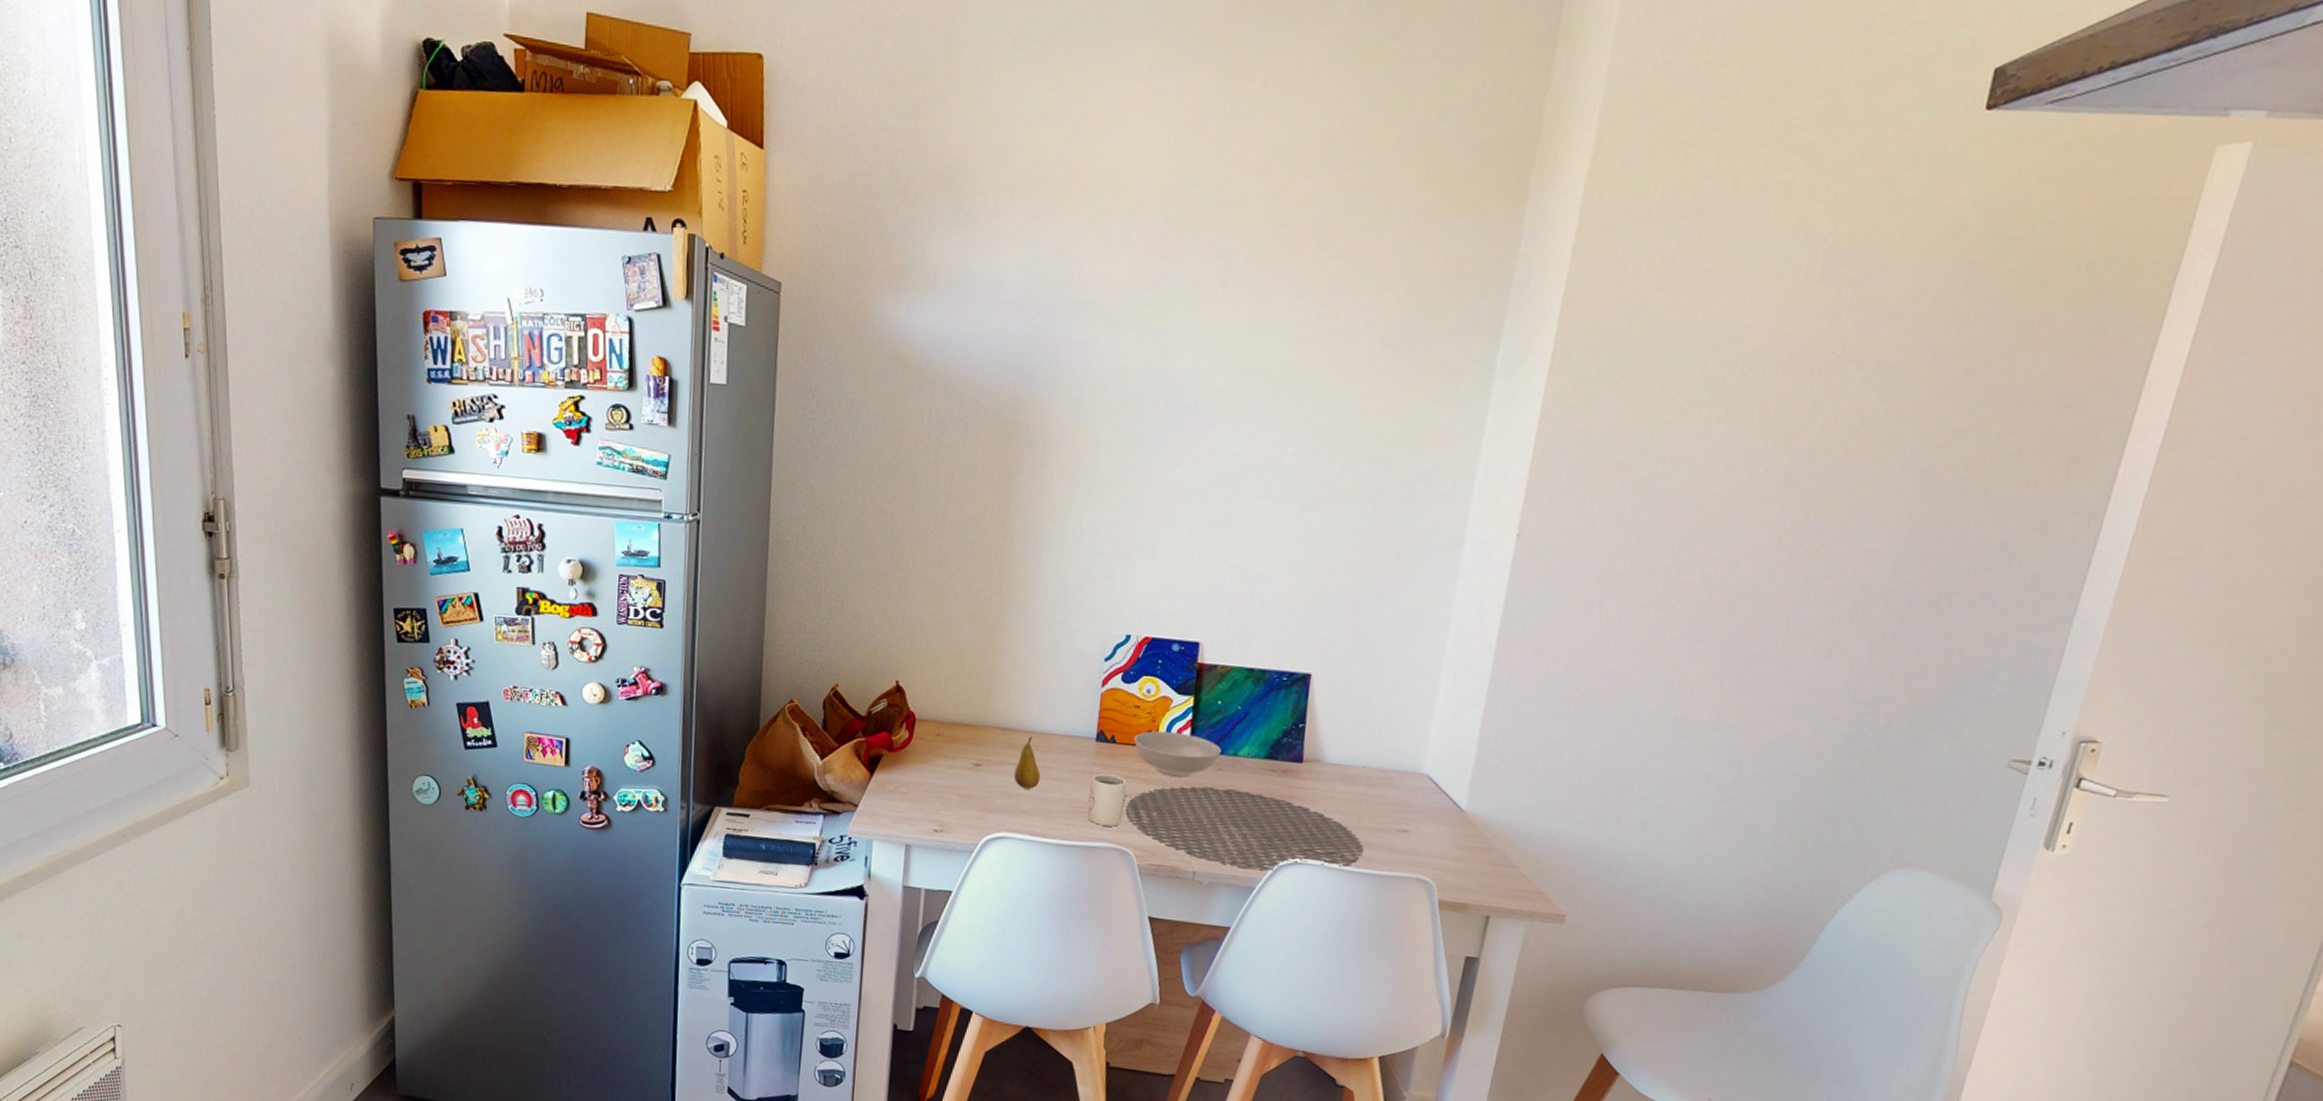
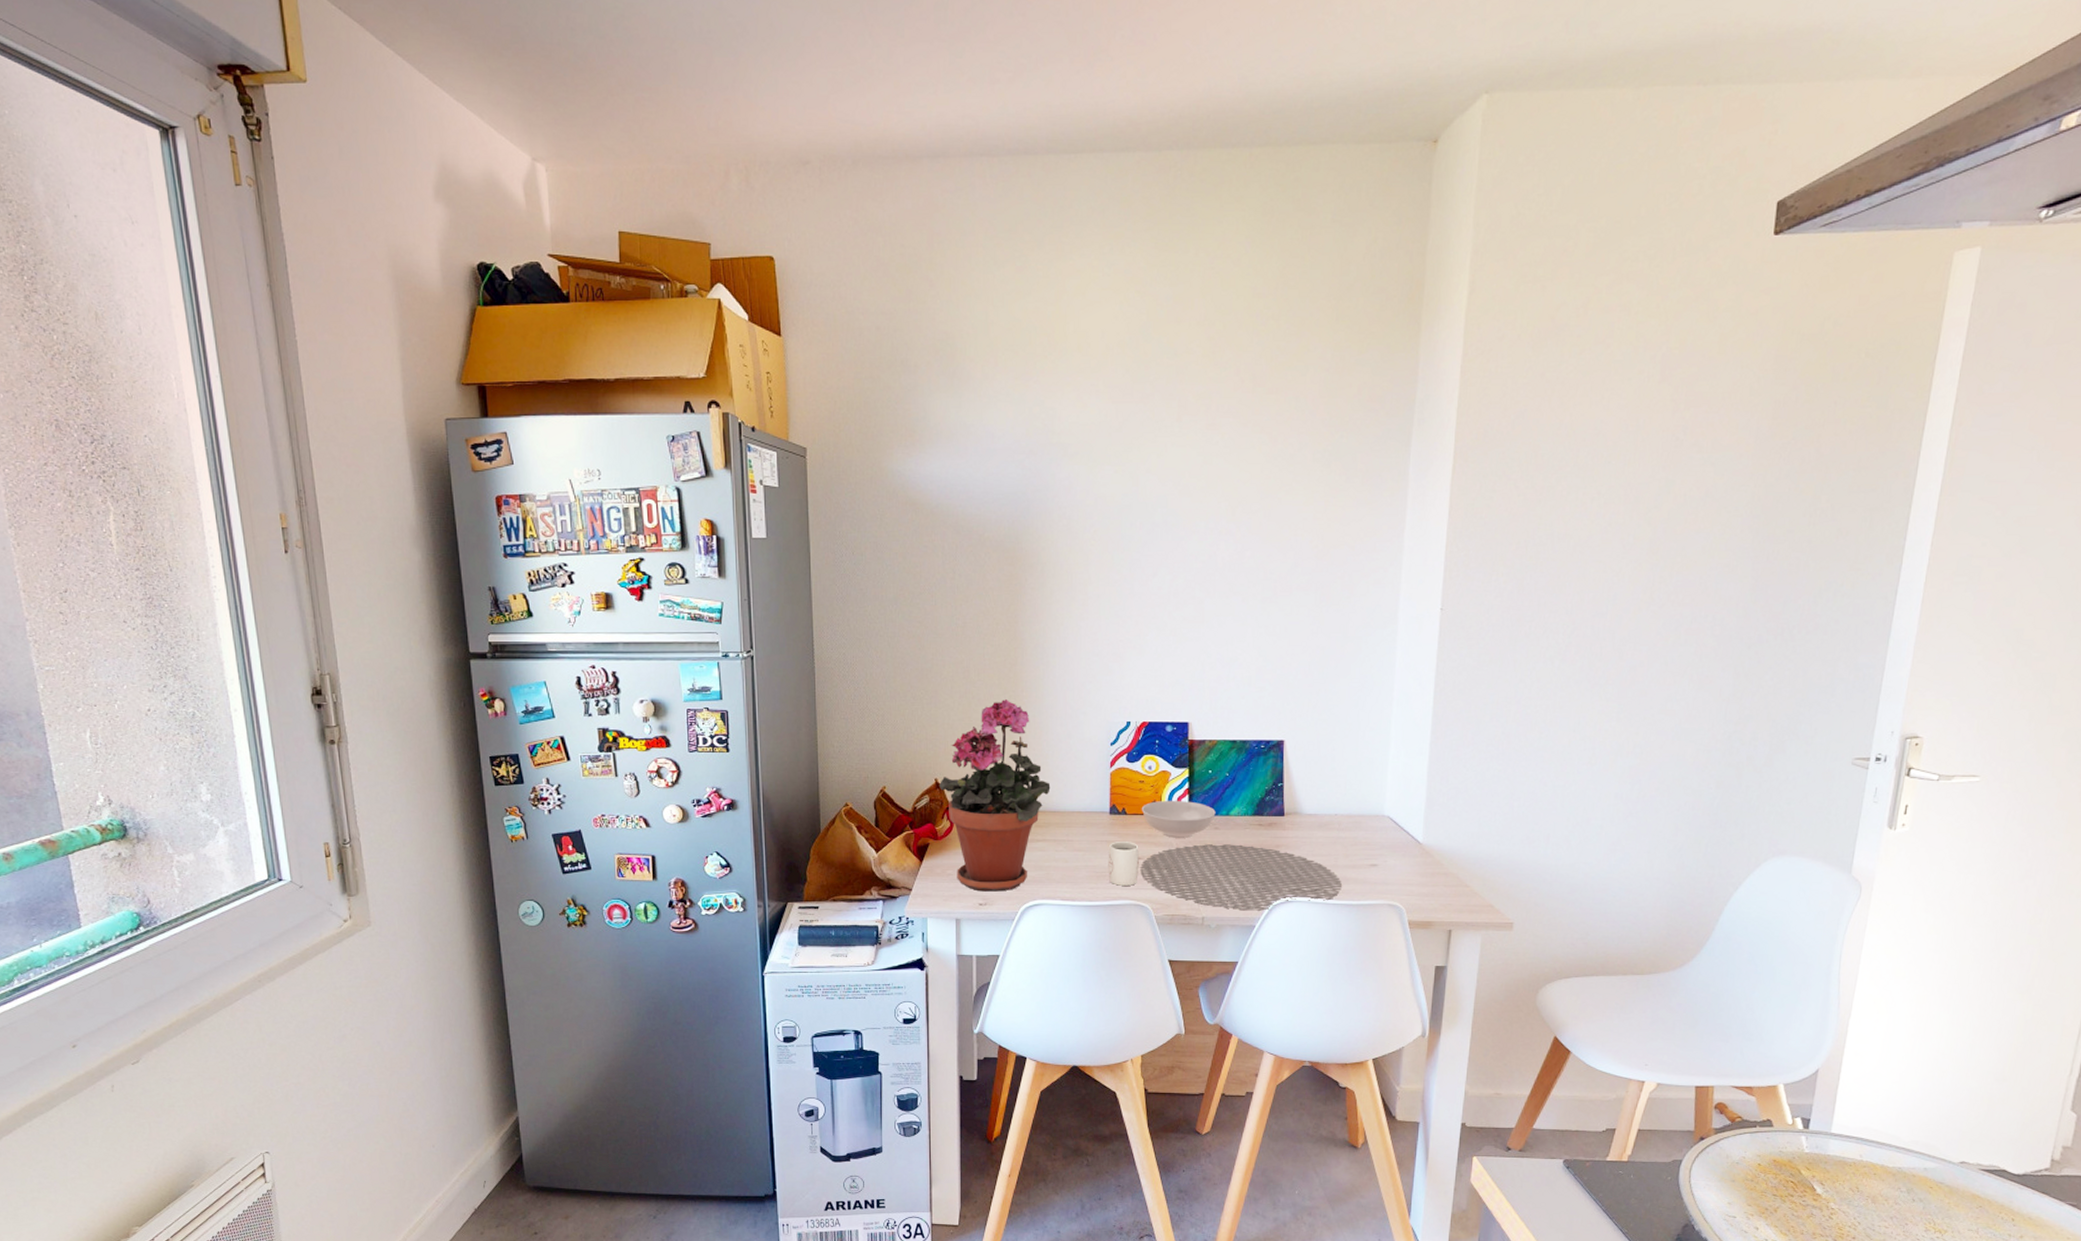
potted plant: none [900,596,1030,818] -> present [940,699,1051,892]
fruit: present [1013,736,1041,789] -> none [1043,815,1066,860]

